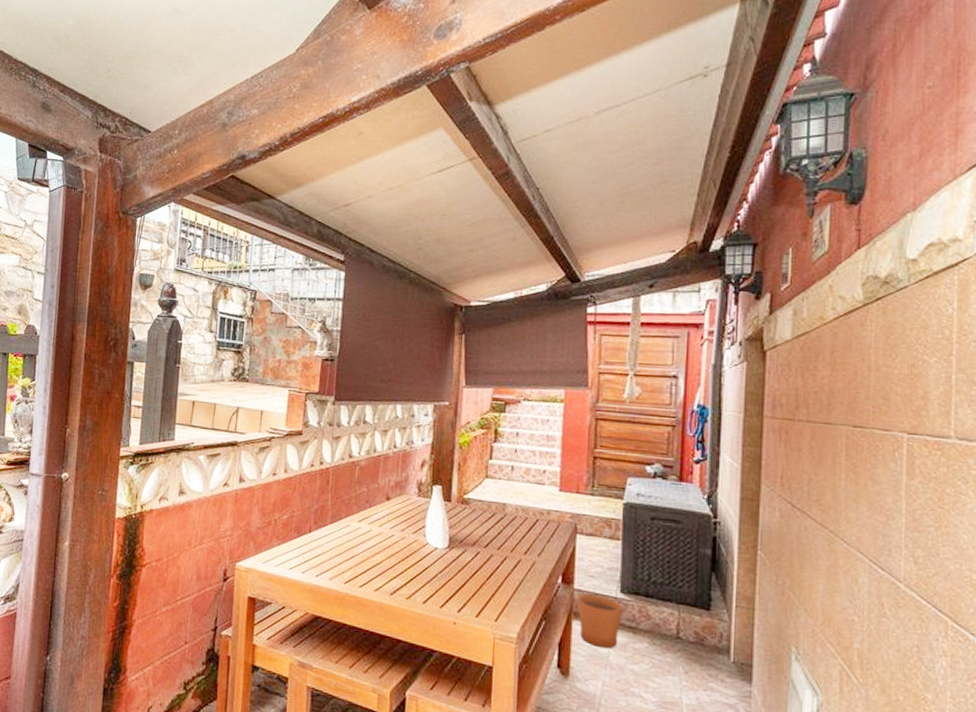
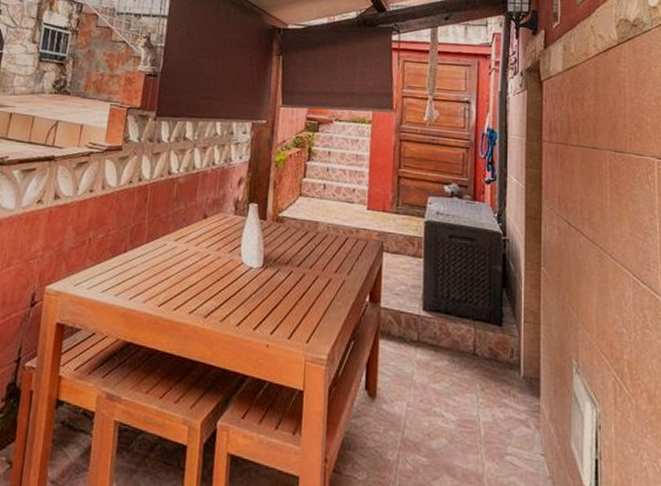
planter: present [577,594,623,649] -> none [384,312,425,368]

